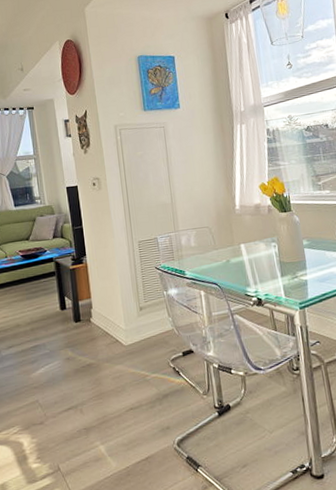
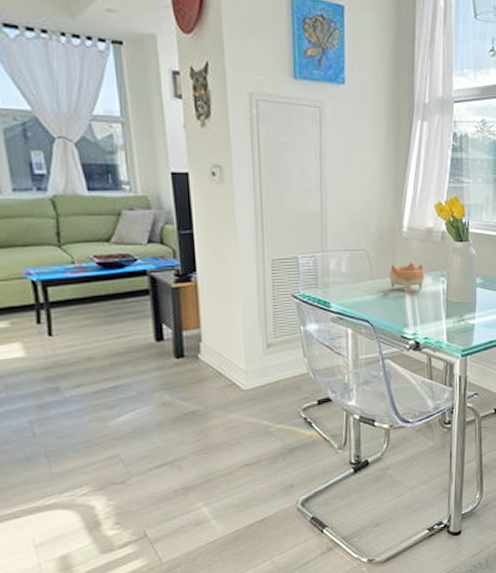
bowl: none [229,232,259,259] -> present [389,262,425,294]

